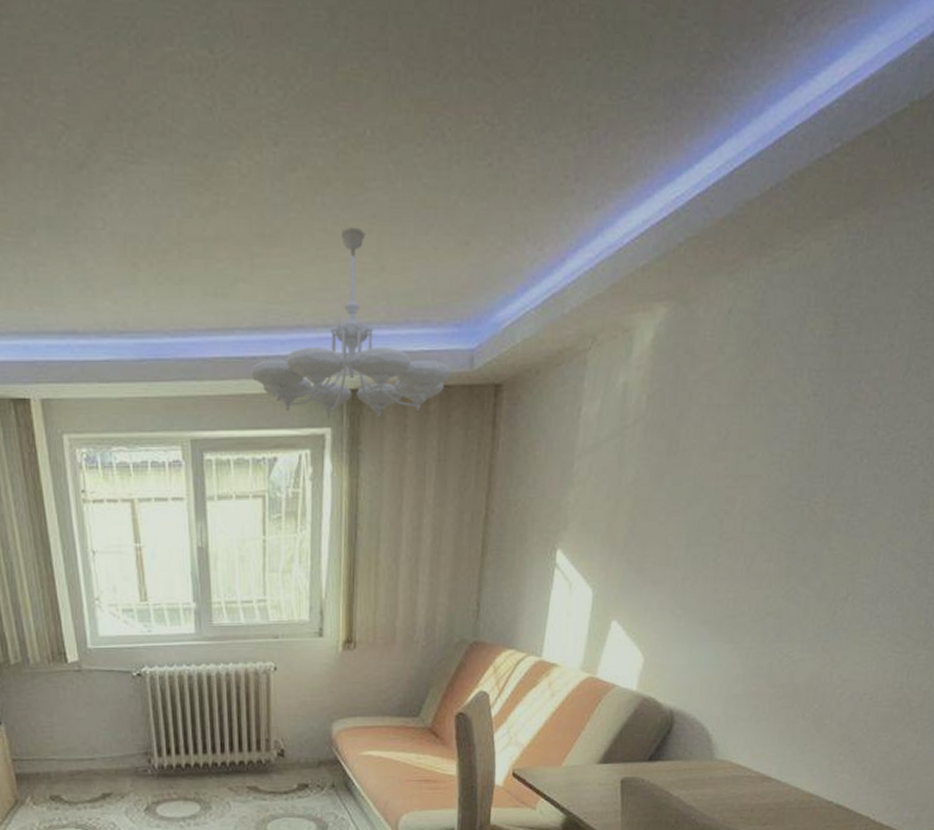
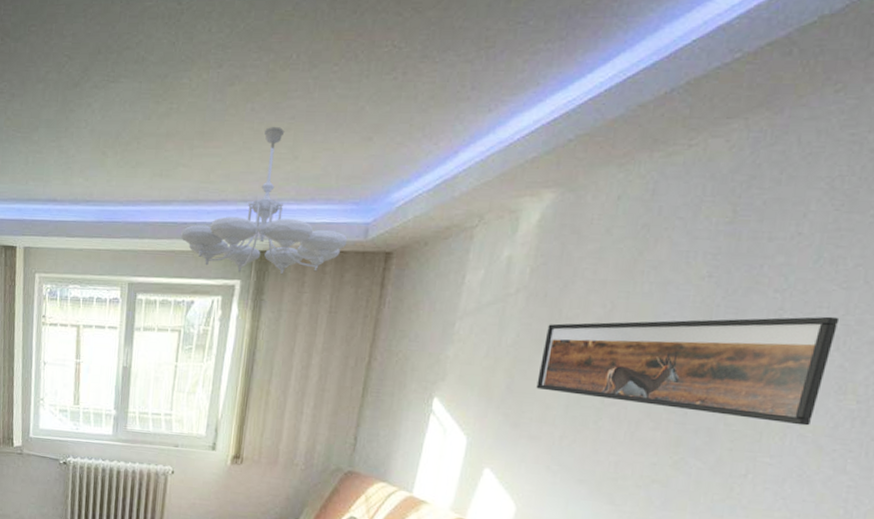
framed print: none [658,431,924,543] -> present [536,316,840,426]

